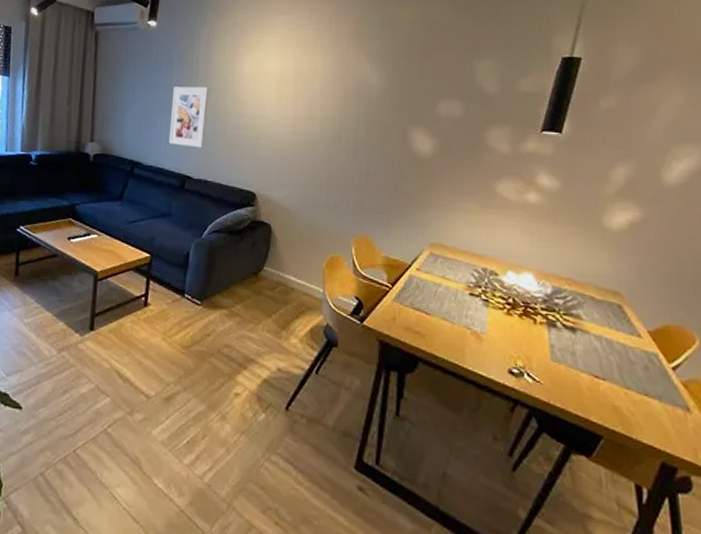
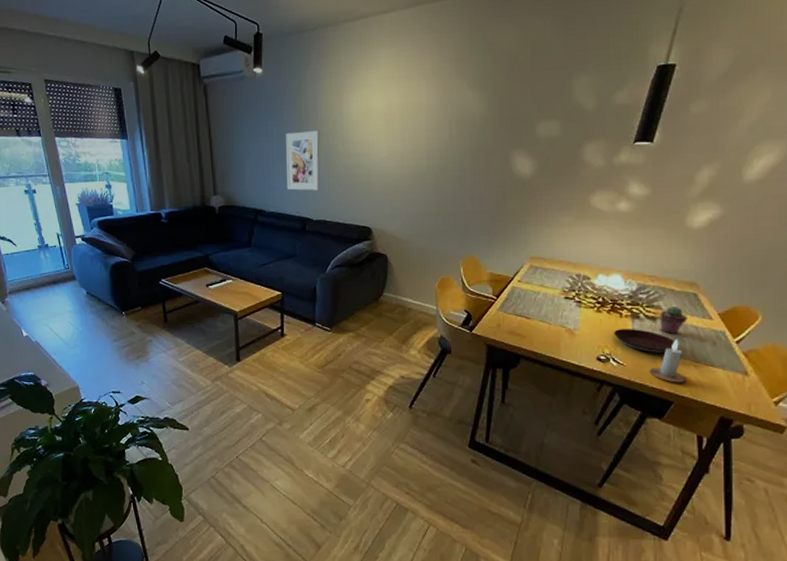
plate: none [527,337,605,374] -> present [614,328,679,354]
candle: none [571,357,617,414] -> present [649,339,687,383]
potted succulent: none [580,317,613,351] -> present [659,306,687,334]

